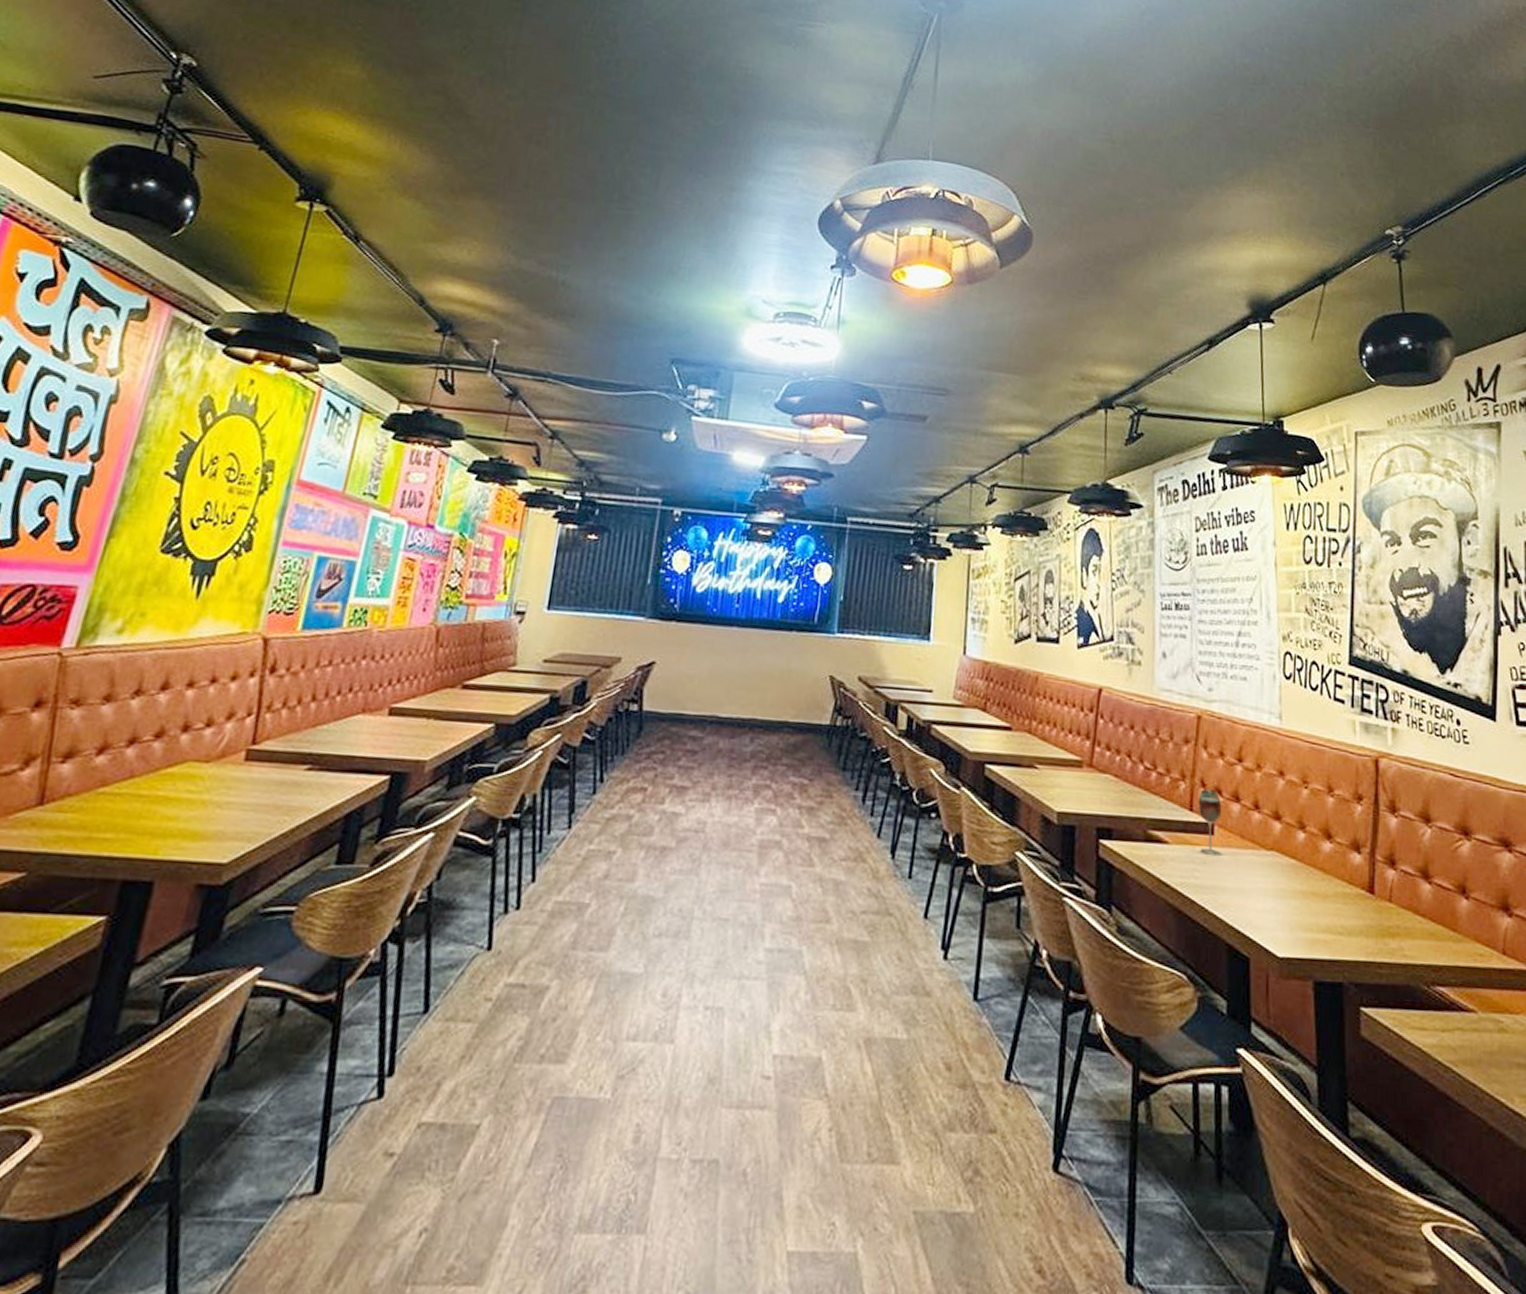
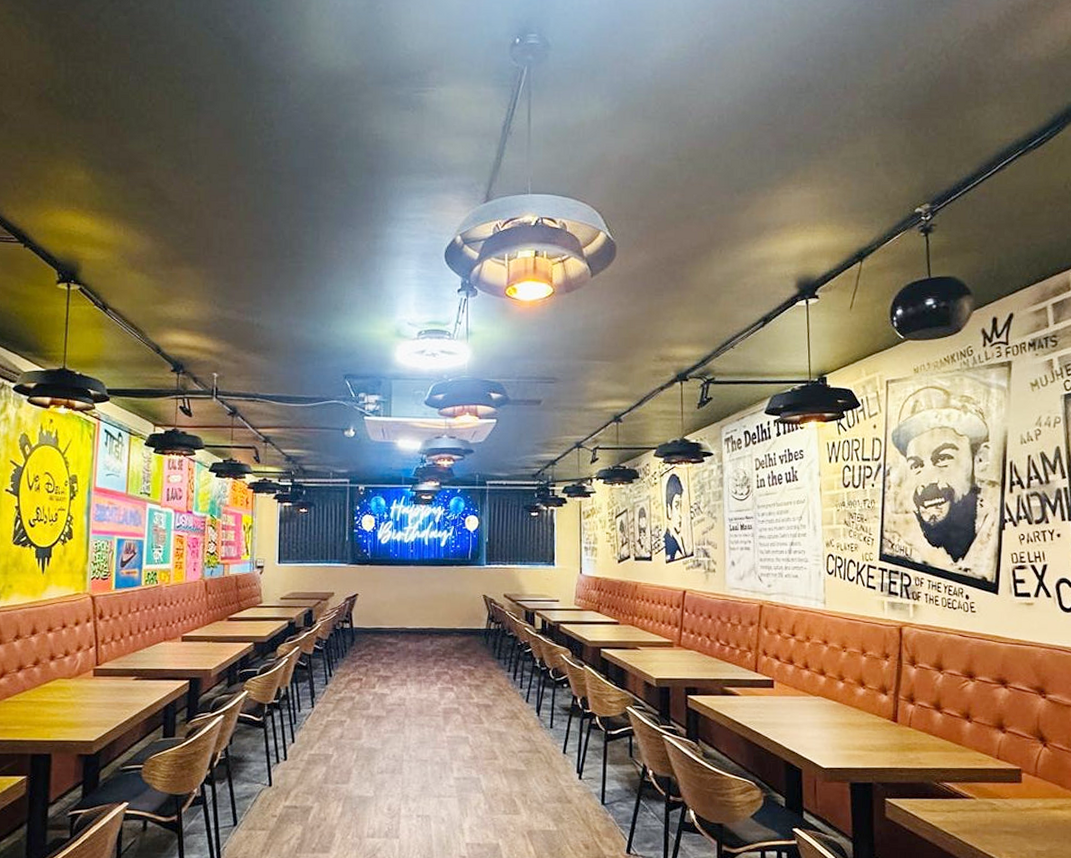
wineglass: present [1198,789,1222,855] -> none [761,657,780,702]

